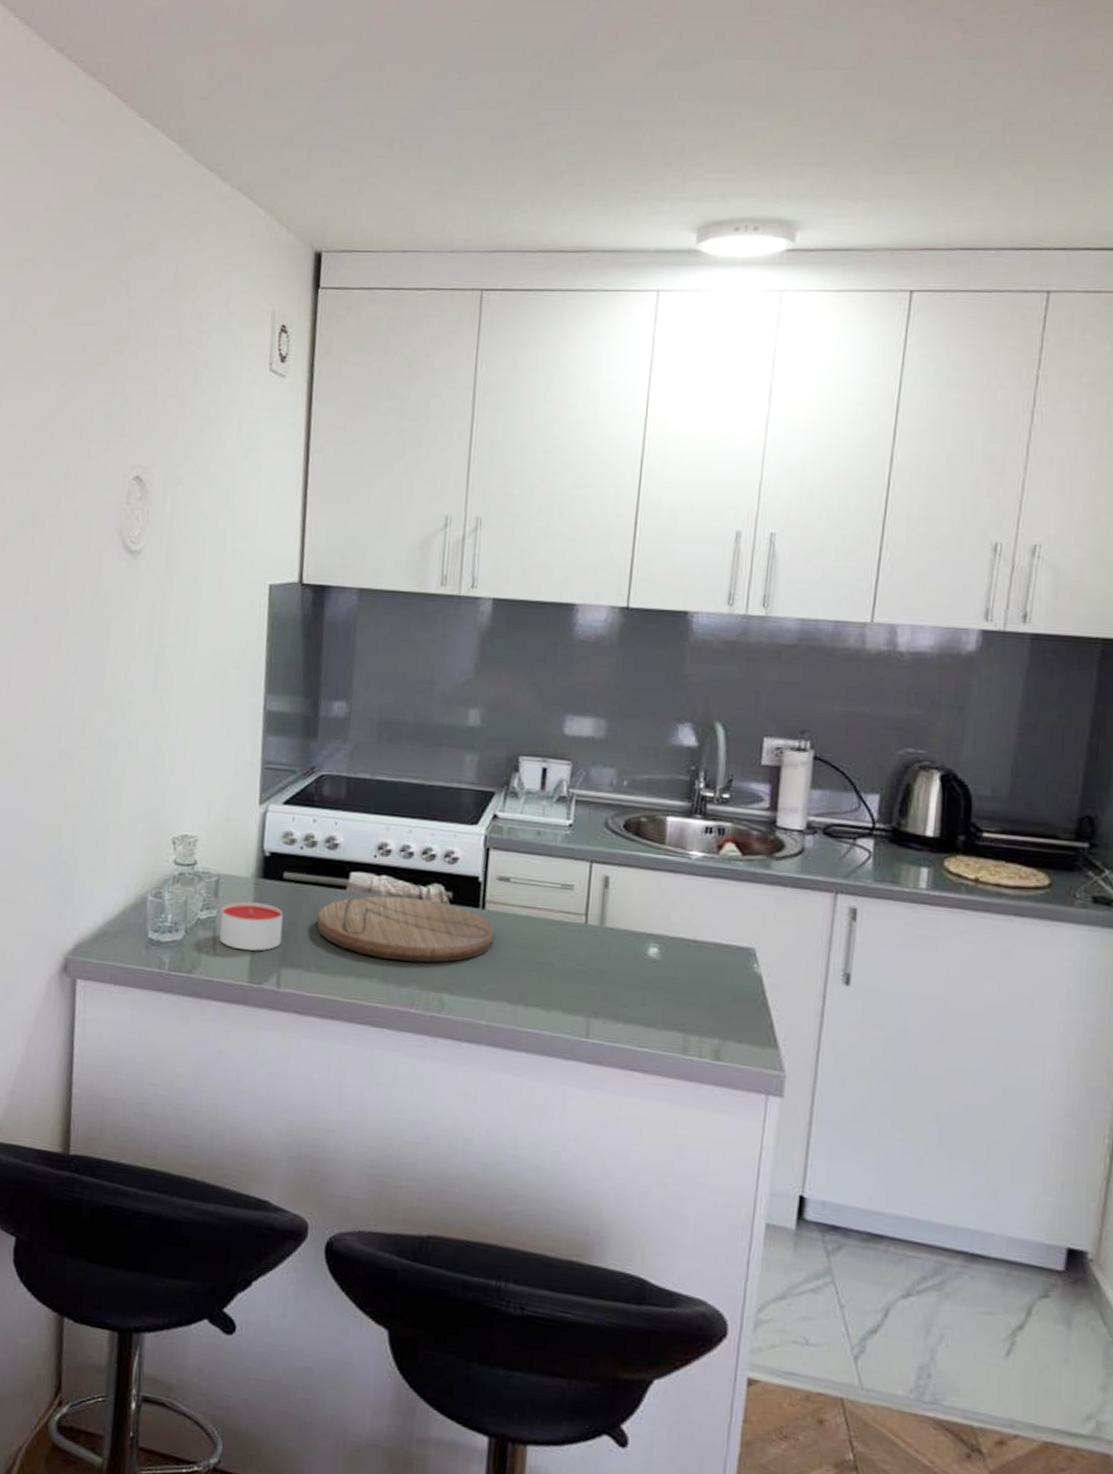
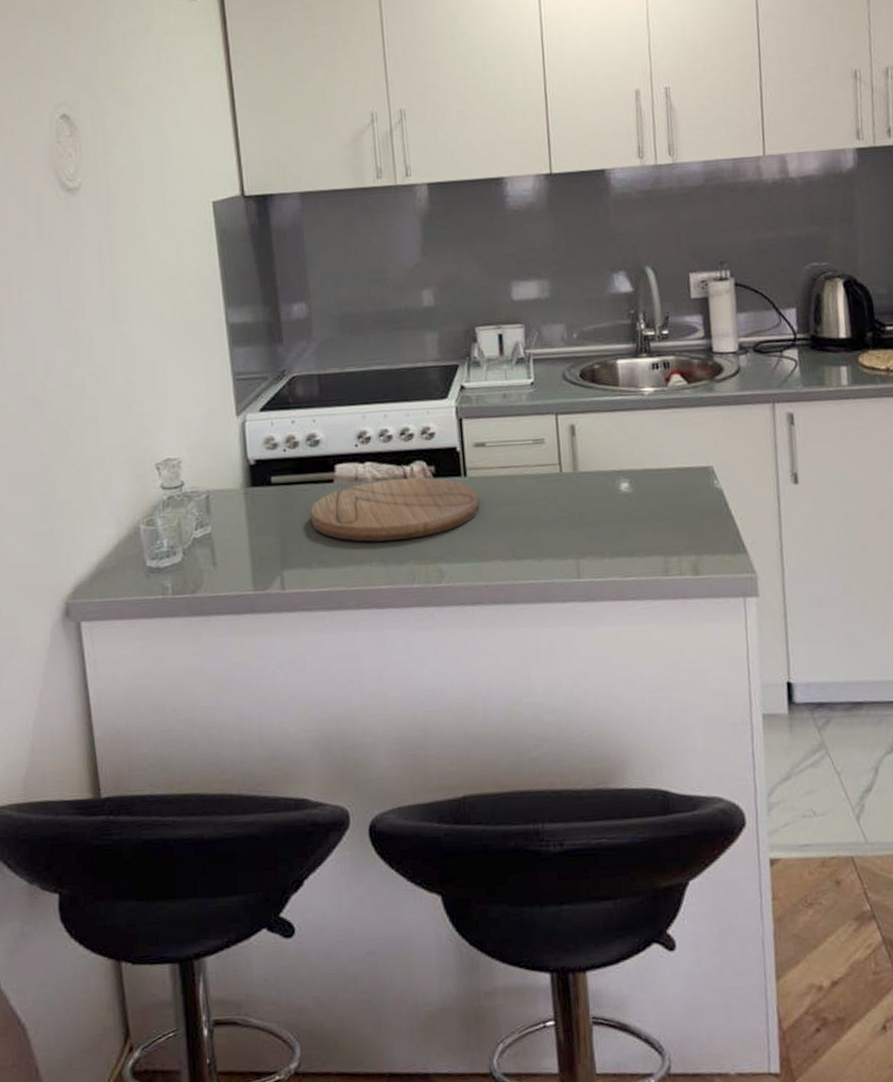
candle: present [219,901,283,951] -> none [215,510,280,560]

